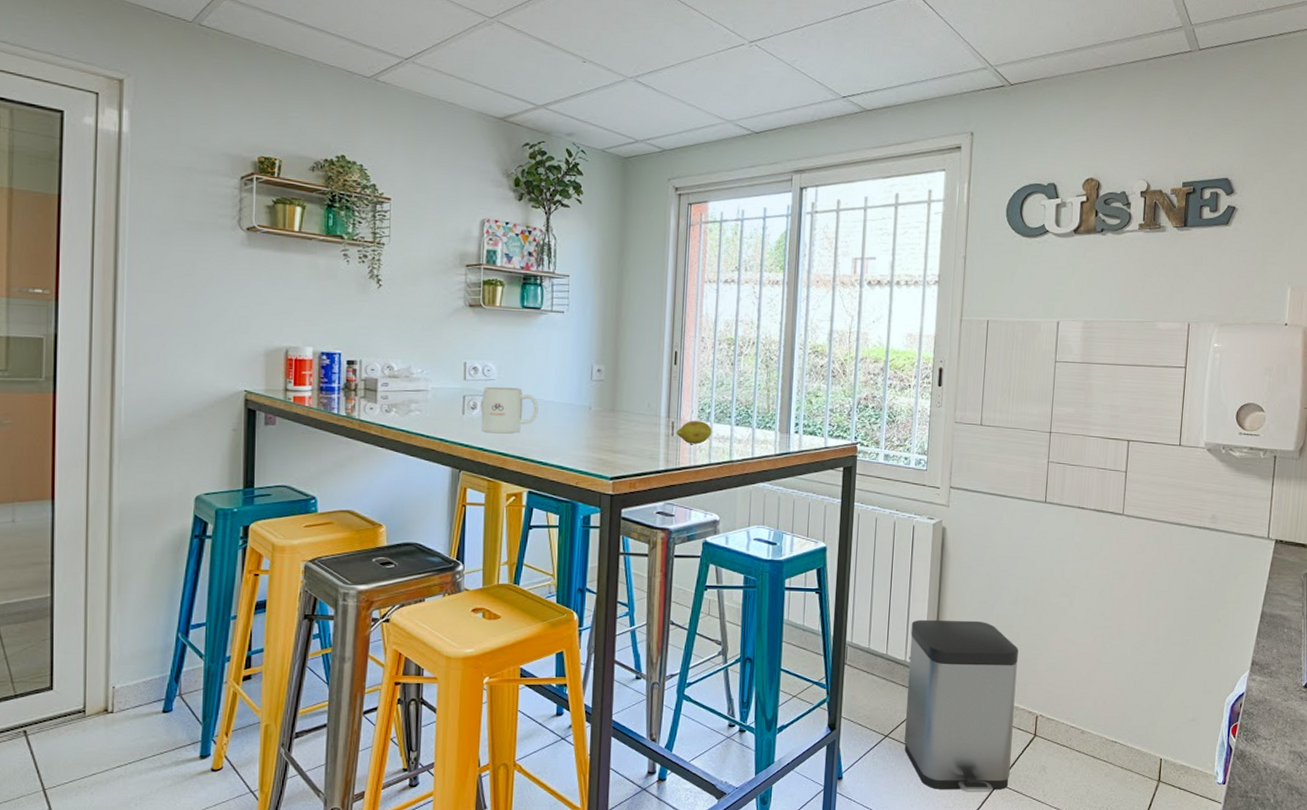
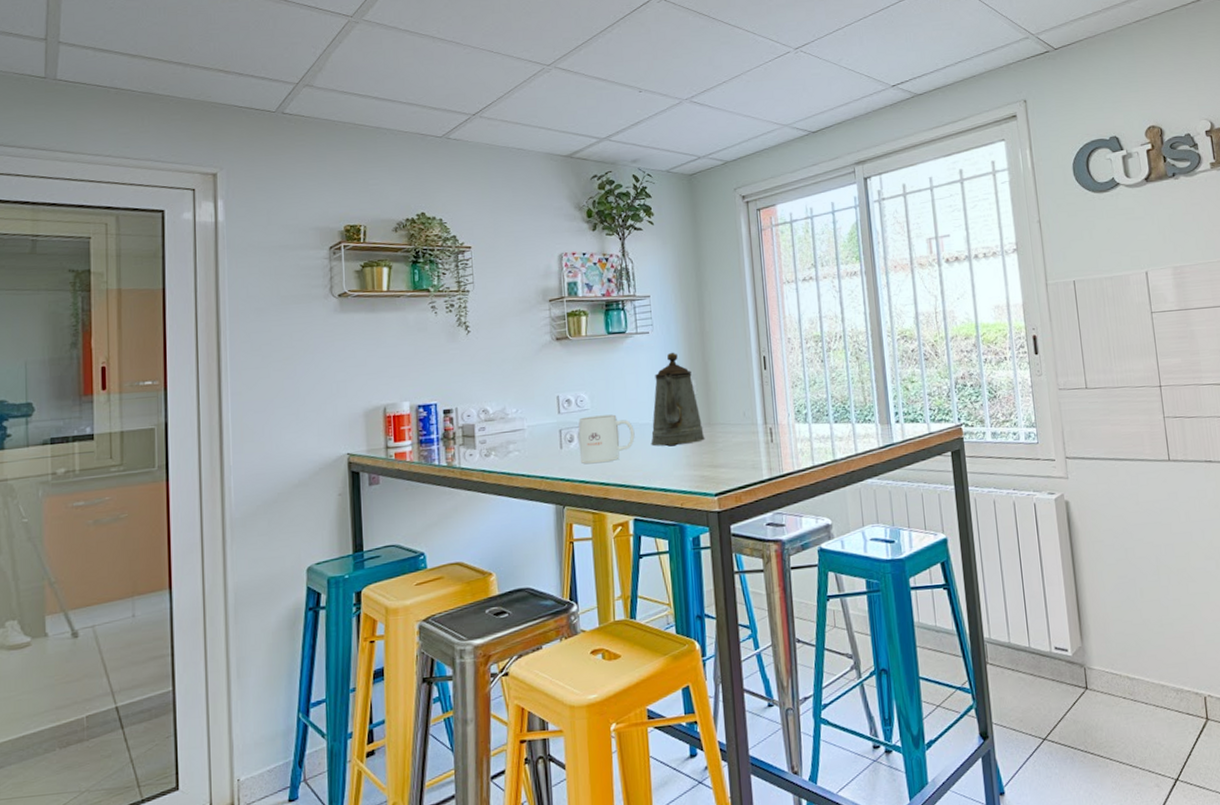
coffee pot: none [553,334,608,427] -> present [651,352,705,447]
fruit: present [676,421,712,444] -> none [775,423,812,449]
pedal bin: present [904,619,1019,793] -> none [1050,598,1189,794]

